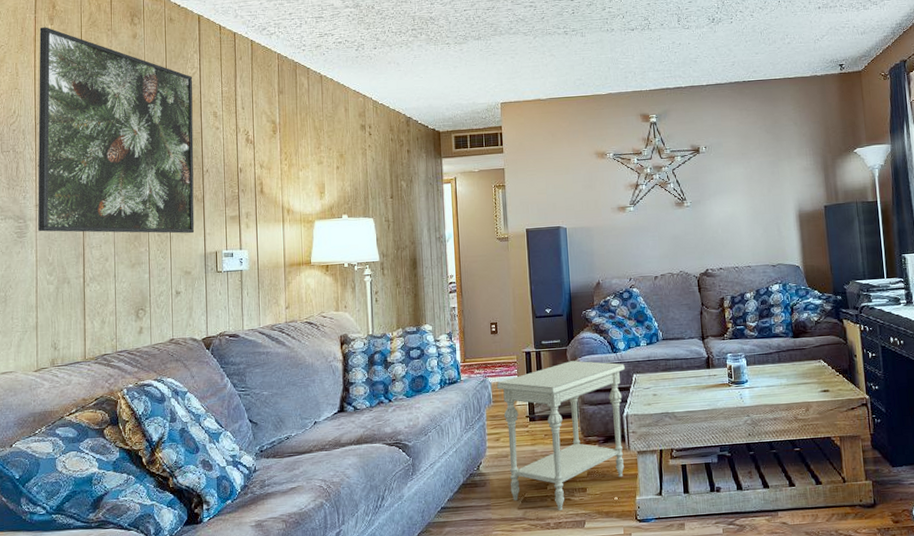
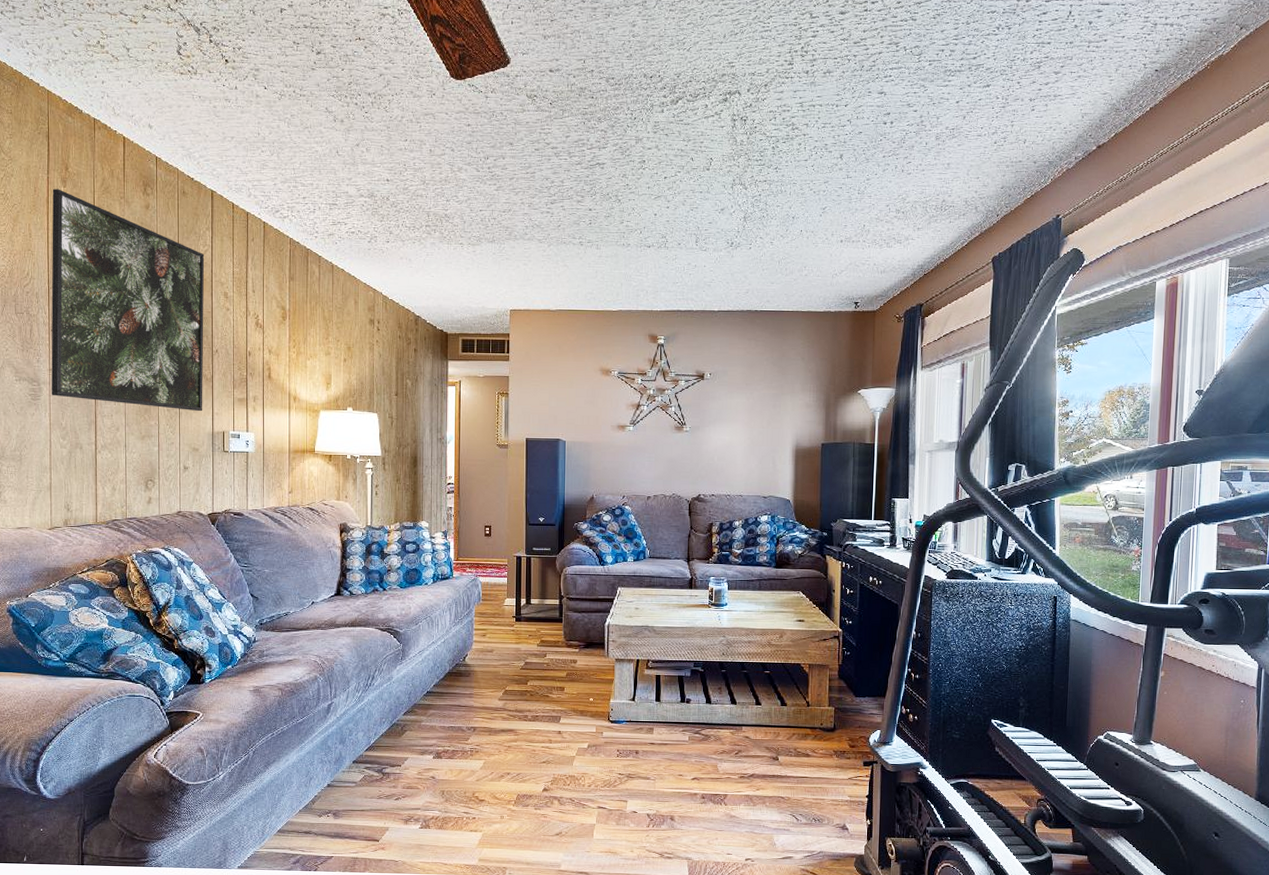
side table: present [496,360,625,511] -> none [486,569,611,706]

